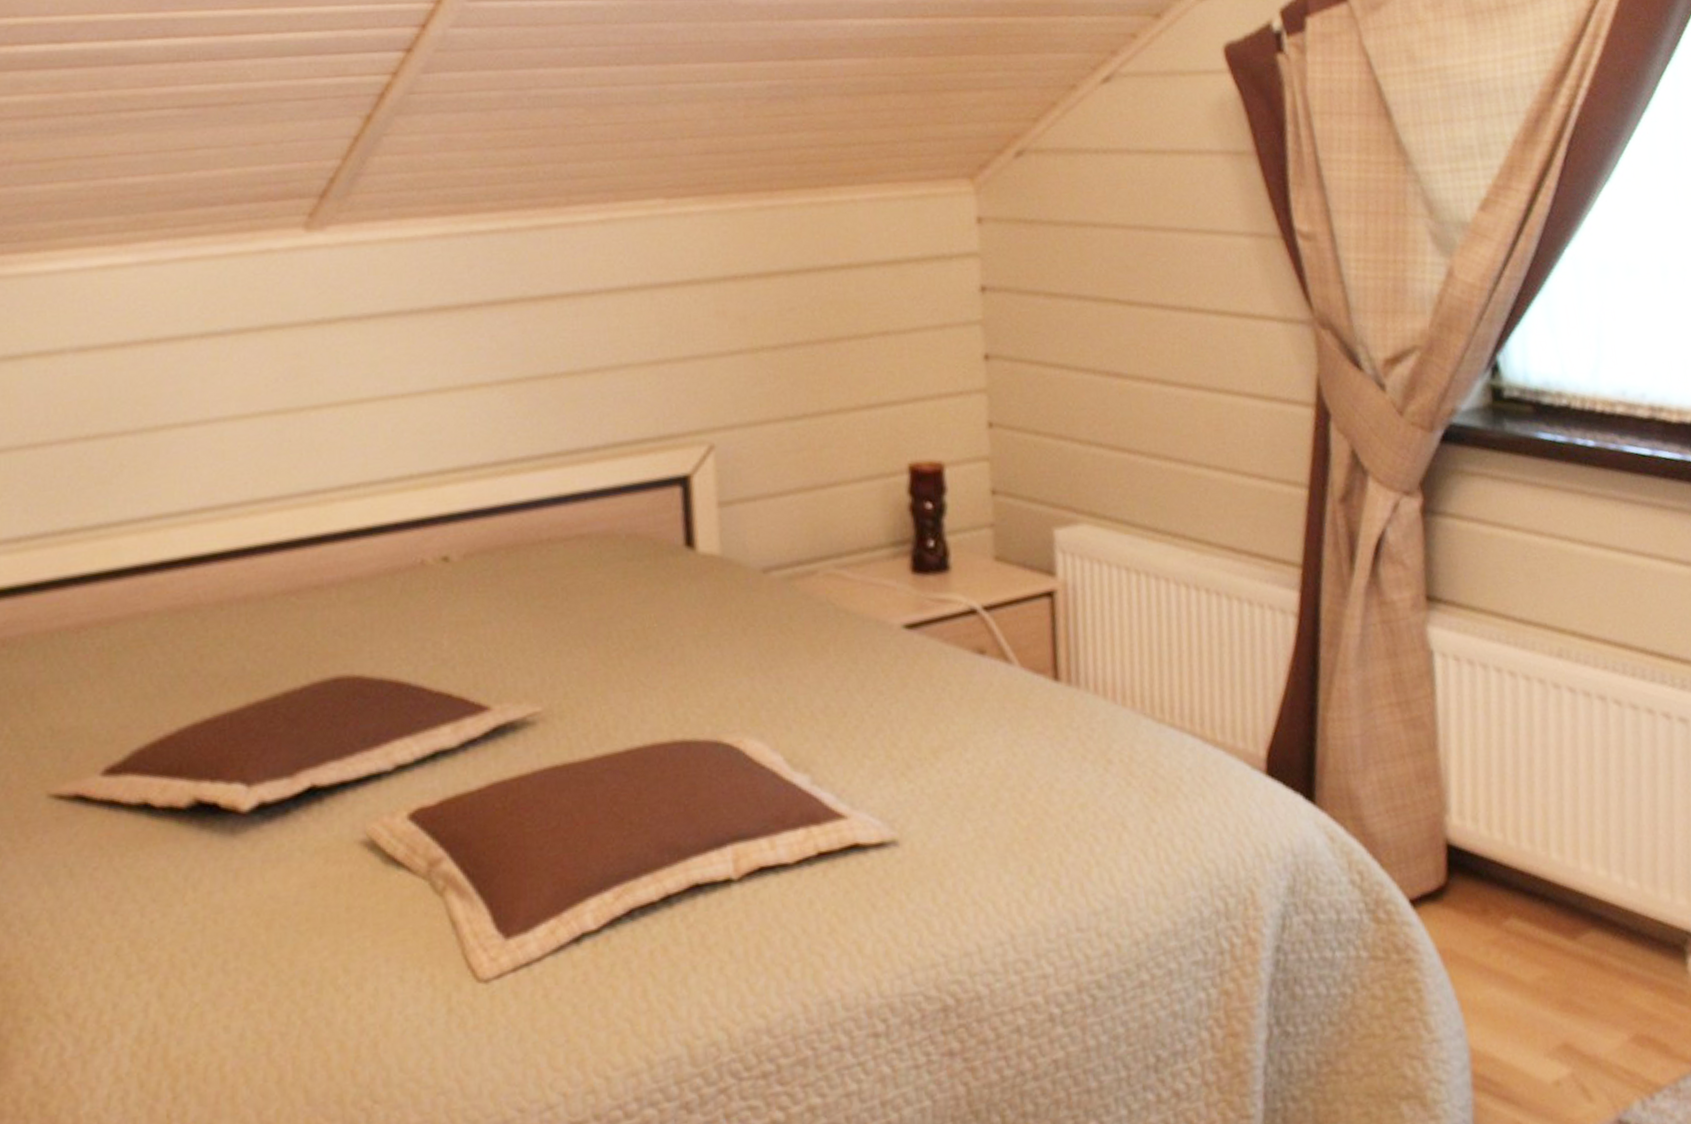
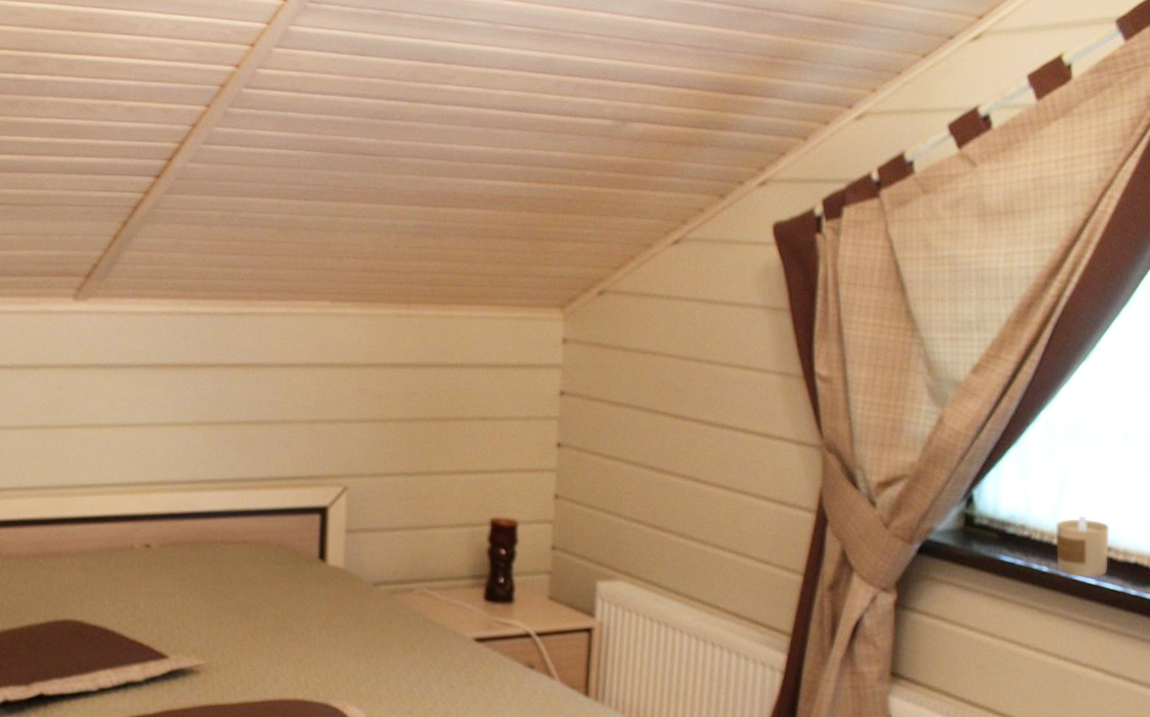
candle: none [1597,372,1662,449] -> present [1055,515,1110,578]

